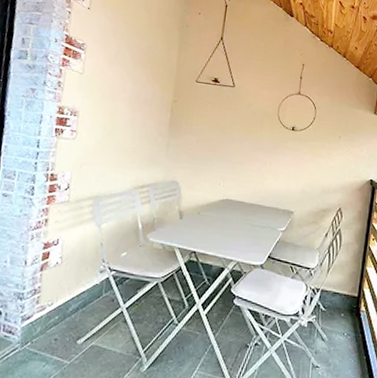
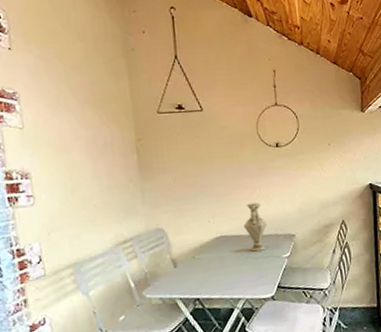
vase: none [248,175,270,220] -> present [243,202,267,252]

